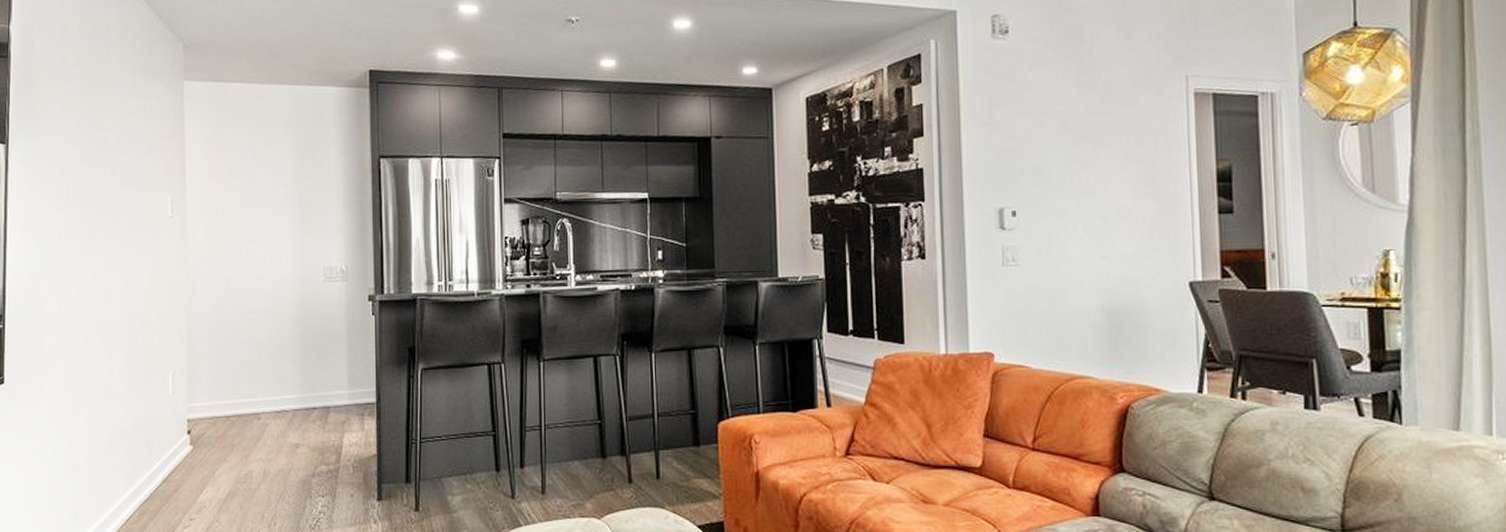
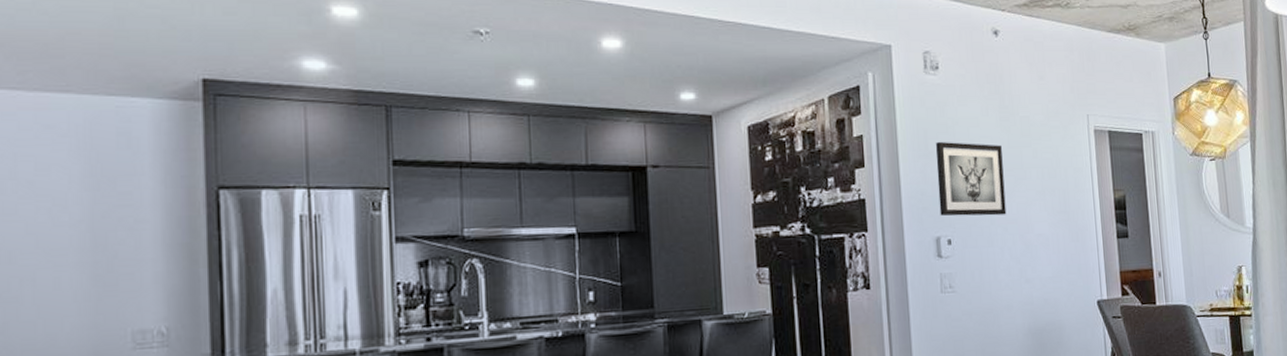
wall art: none [1001,108,1082,187] -> present [935,141,1007,216]

